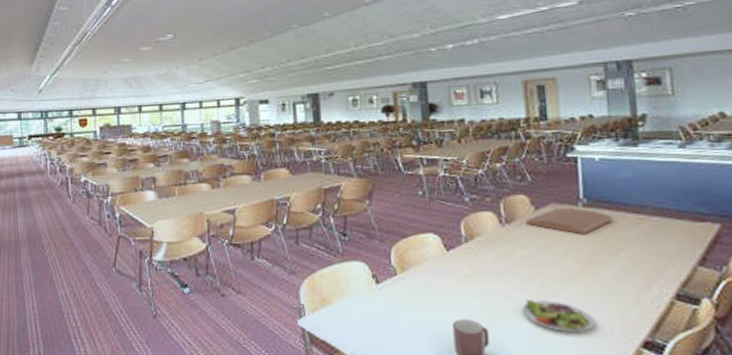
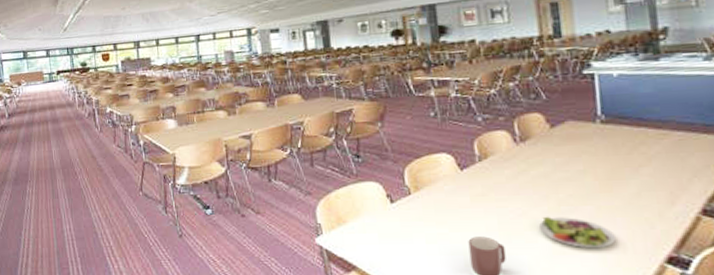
desk pad: present [526,208,613,235] -> none [541,125,633,152]

